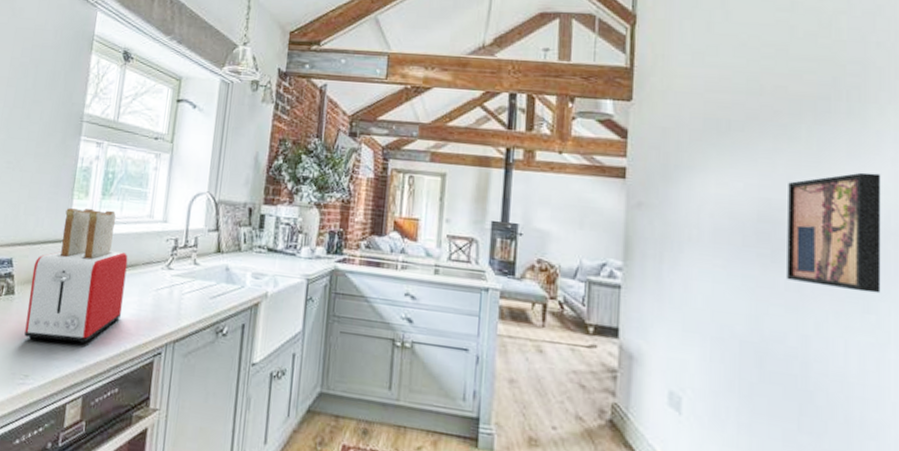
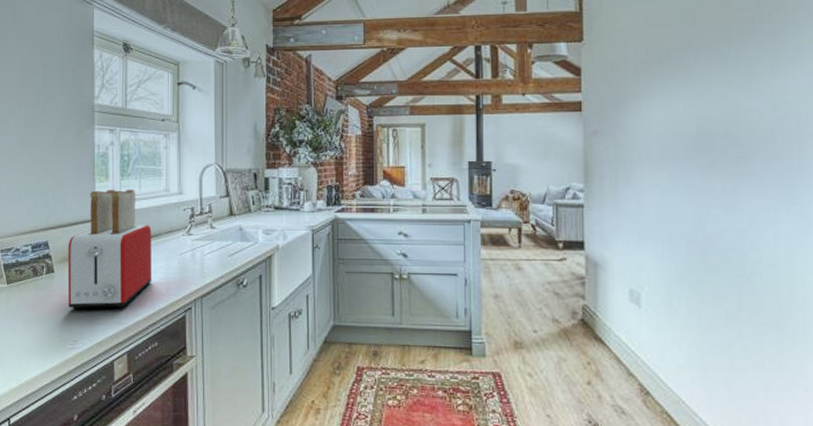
wall art: present [787,172,881,294] -> none [722,83,803,187]

